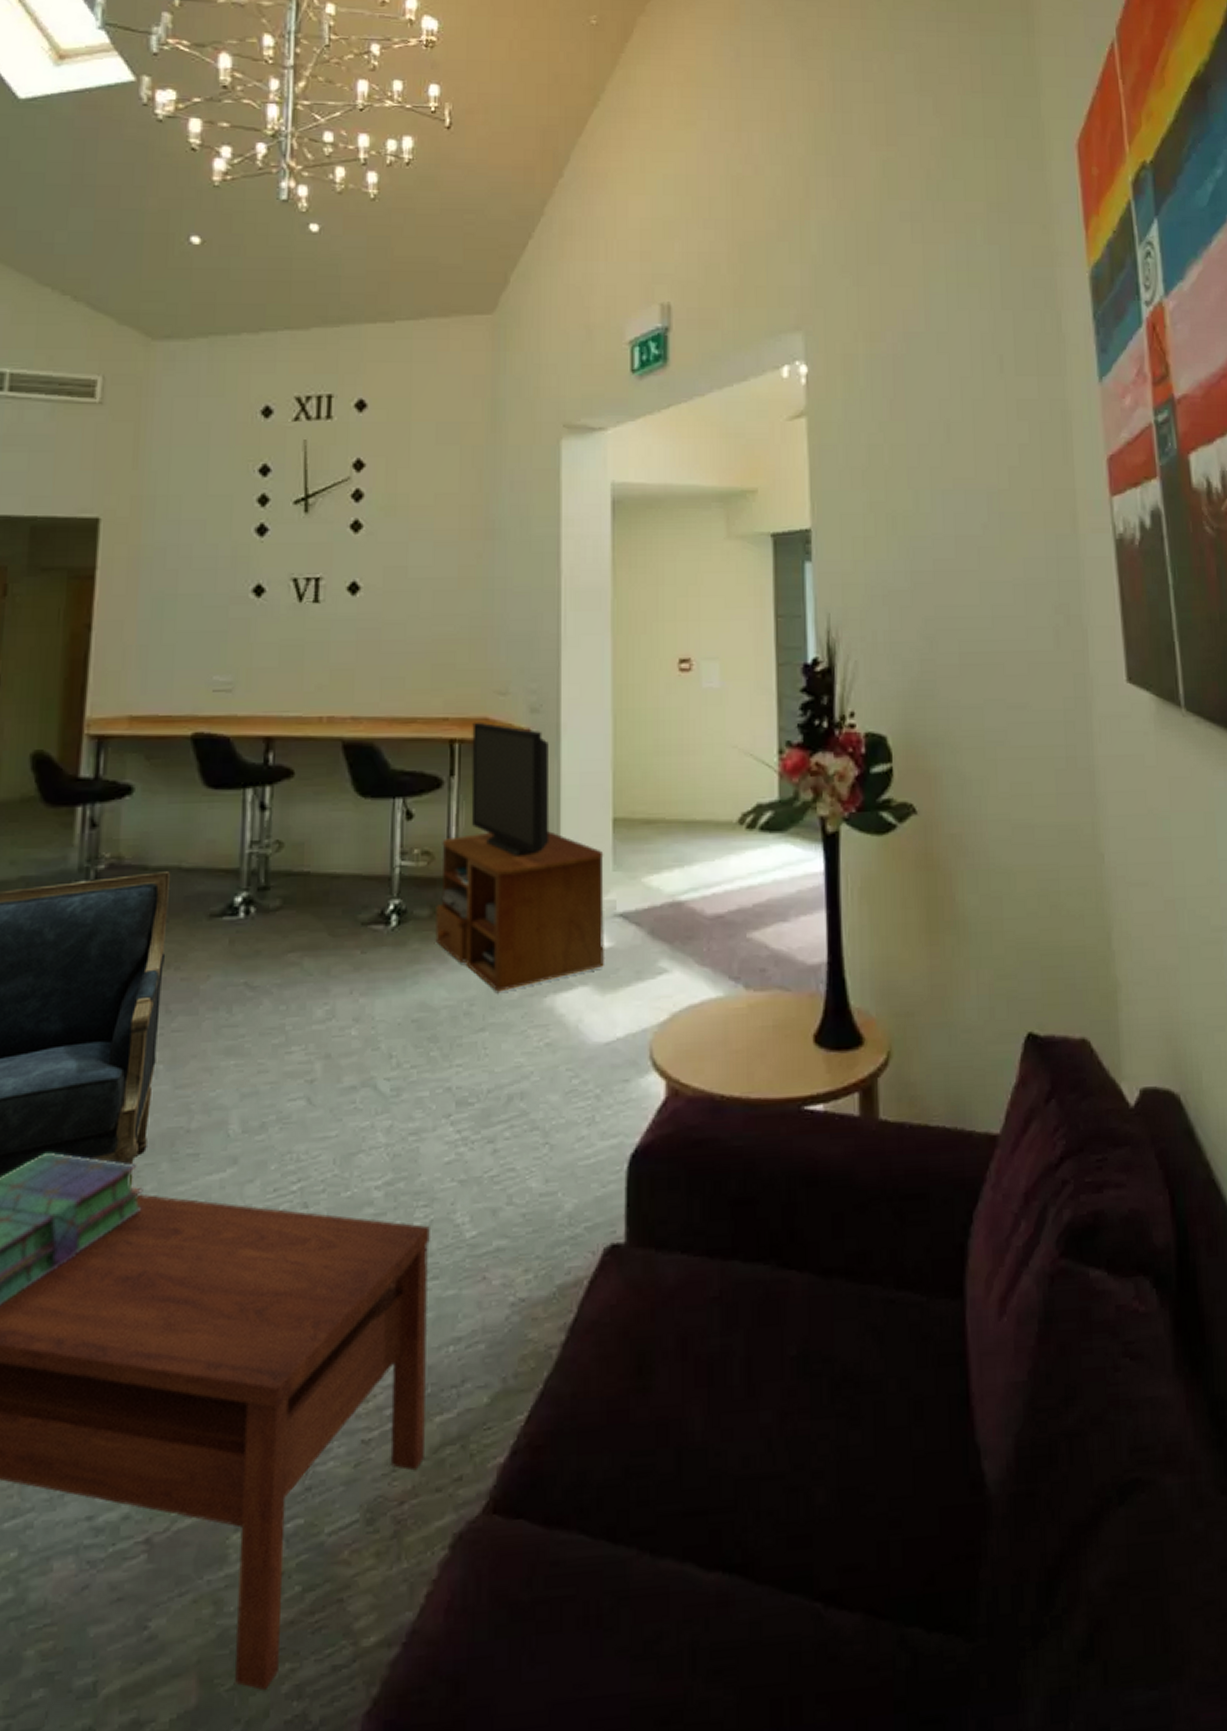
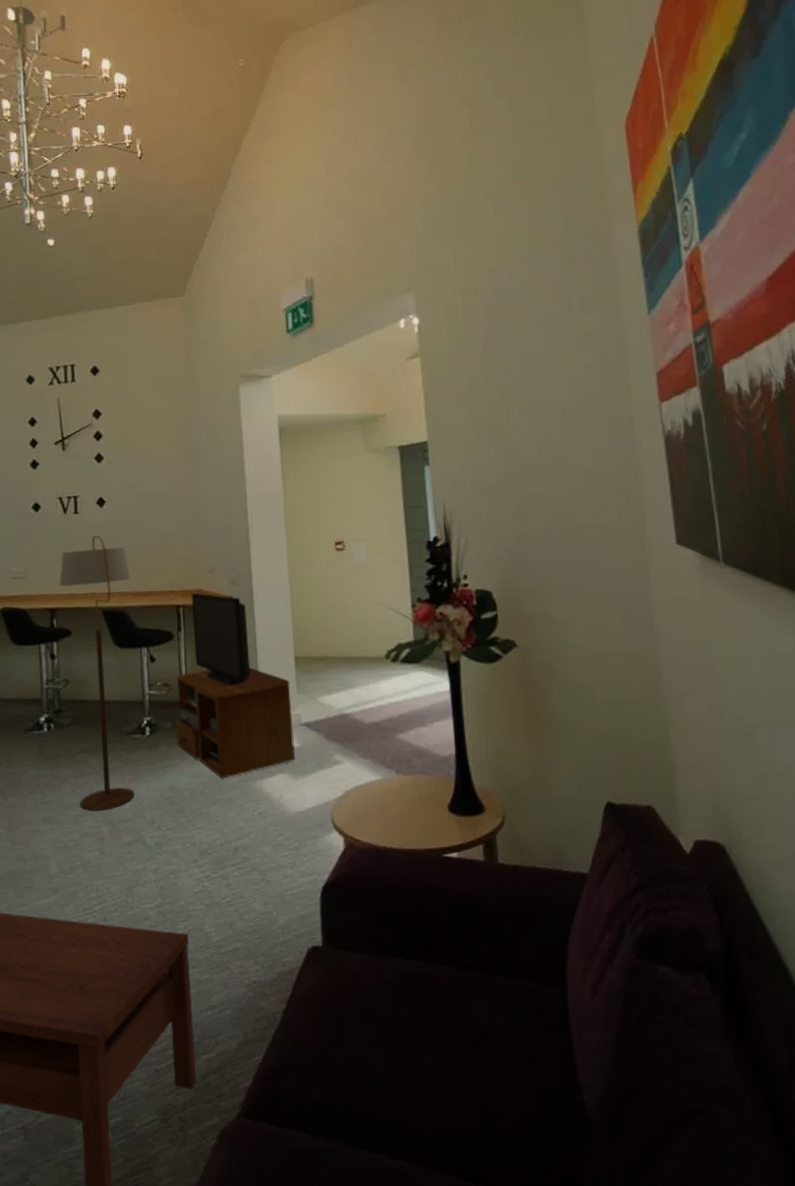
floor lamp: none [283,634,388,1038] -> present [60,535,135,811]

